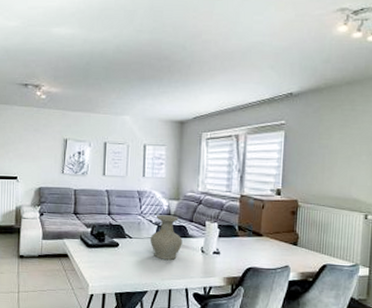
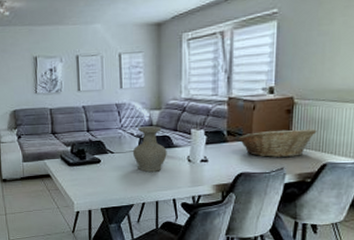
fruit basket: none [247,227,318,256] -> present [237,128,317,158]

